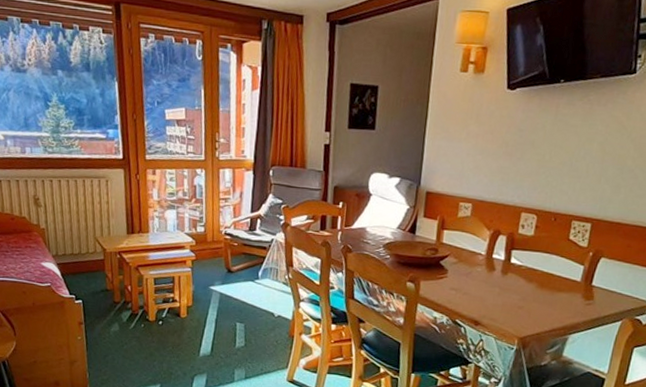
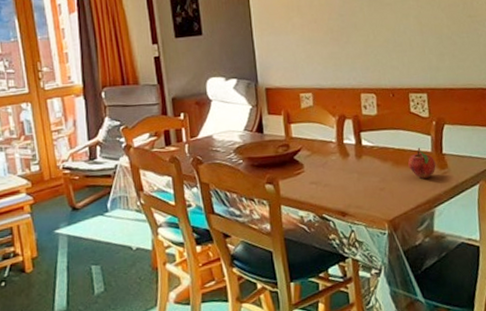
fruit: none [553,275,582,306] -> present [408,148,436,179]

